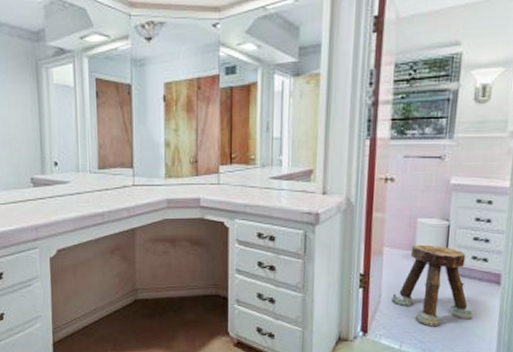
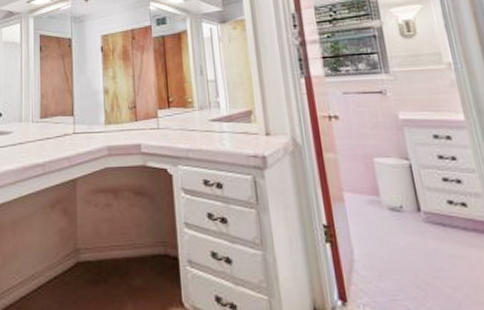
stool: present [391,244,473,327] -> none [366,188,471,293]

